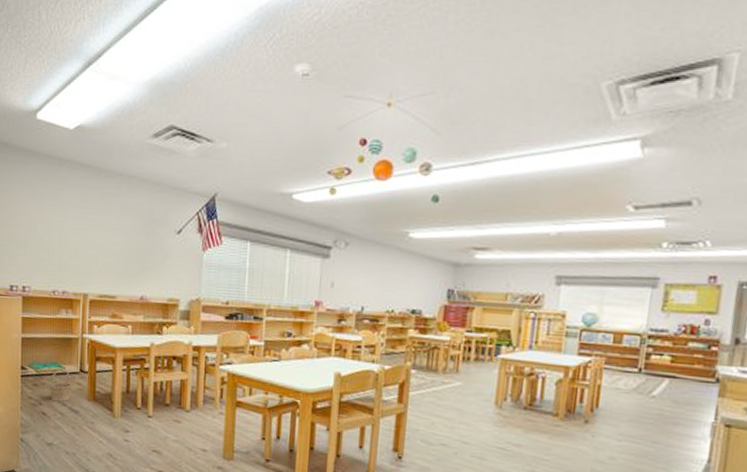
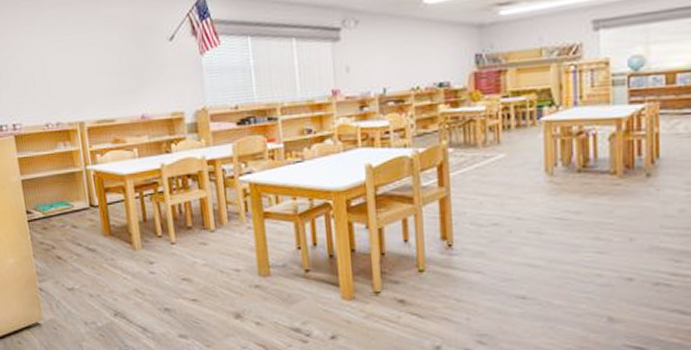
basket: present [49,369,73,402] -> none [59,206,85,243]

